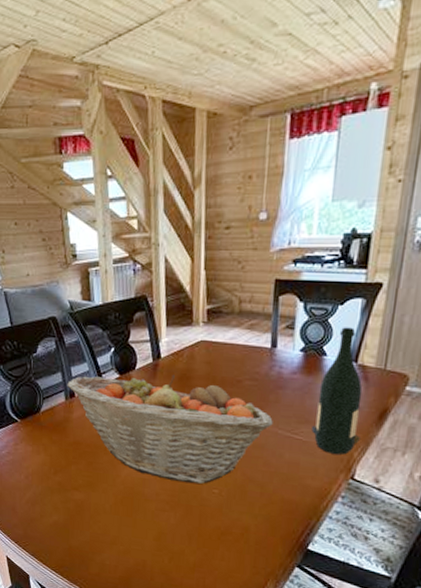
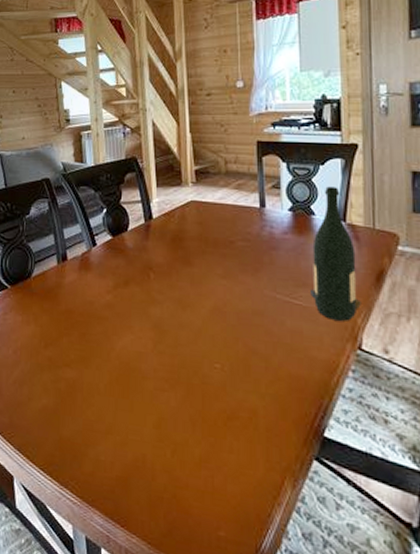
fruit basket: present [67,374,273,484] -> none [59,235,270,358]

